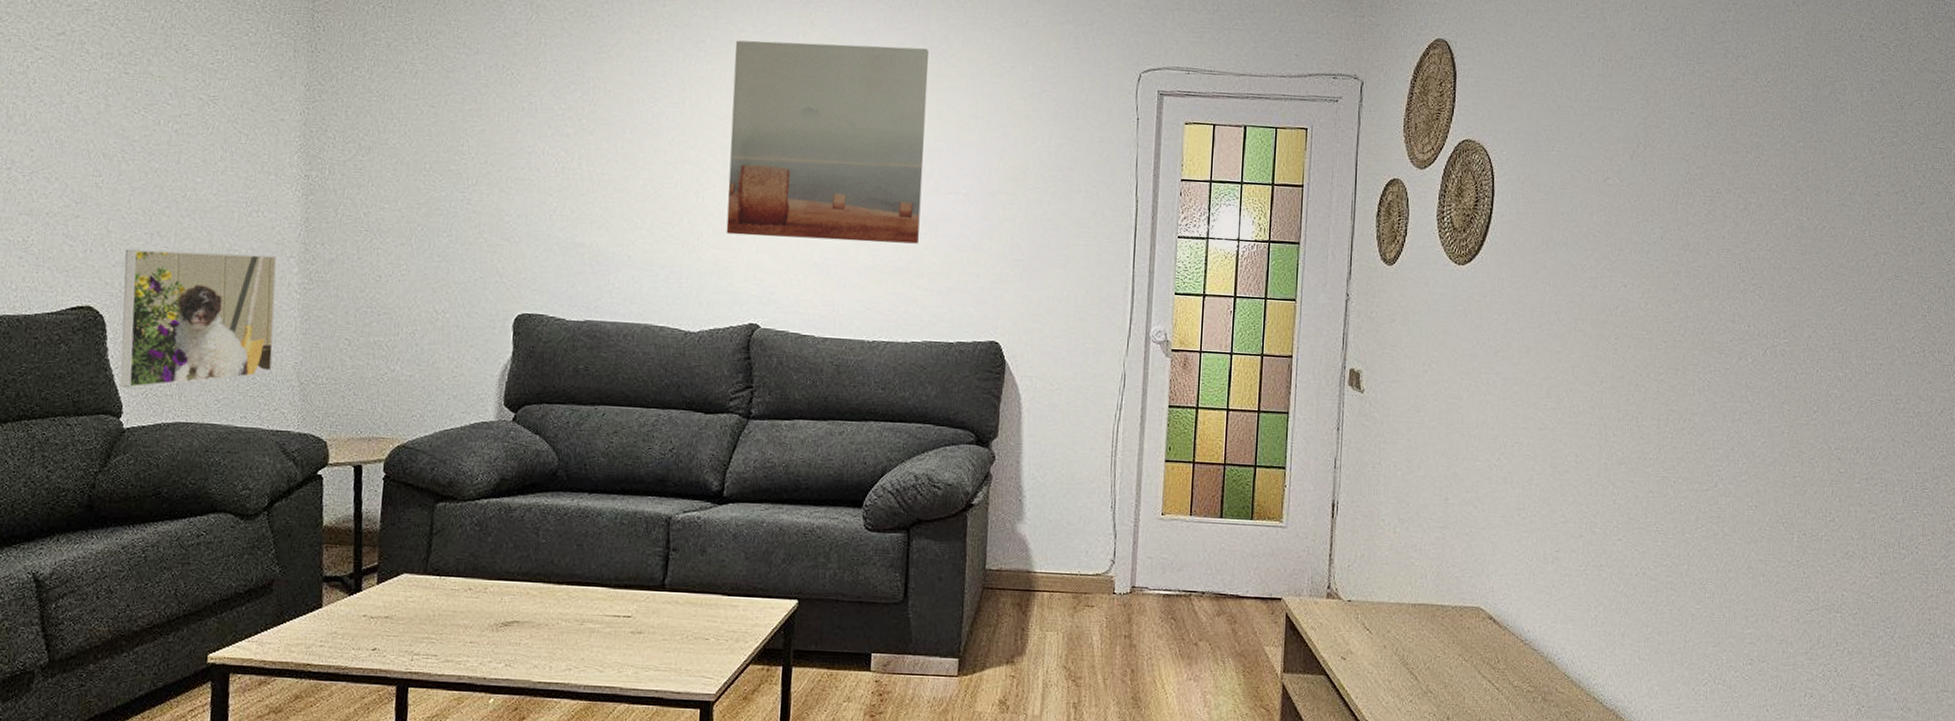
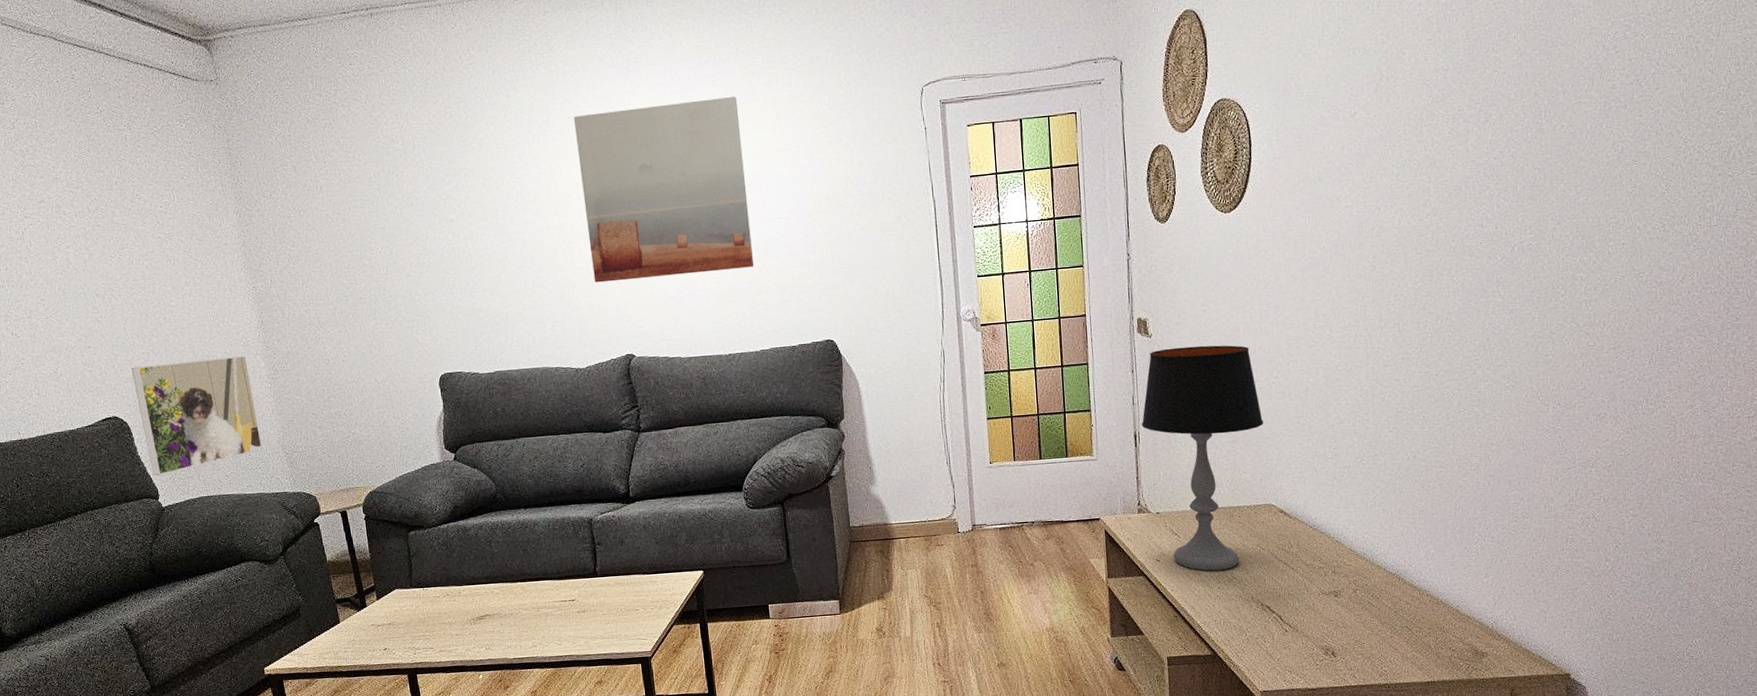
table lamp: none [1341,408,1479,680] -> present [1141,345,1263,571]

